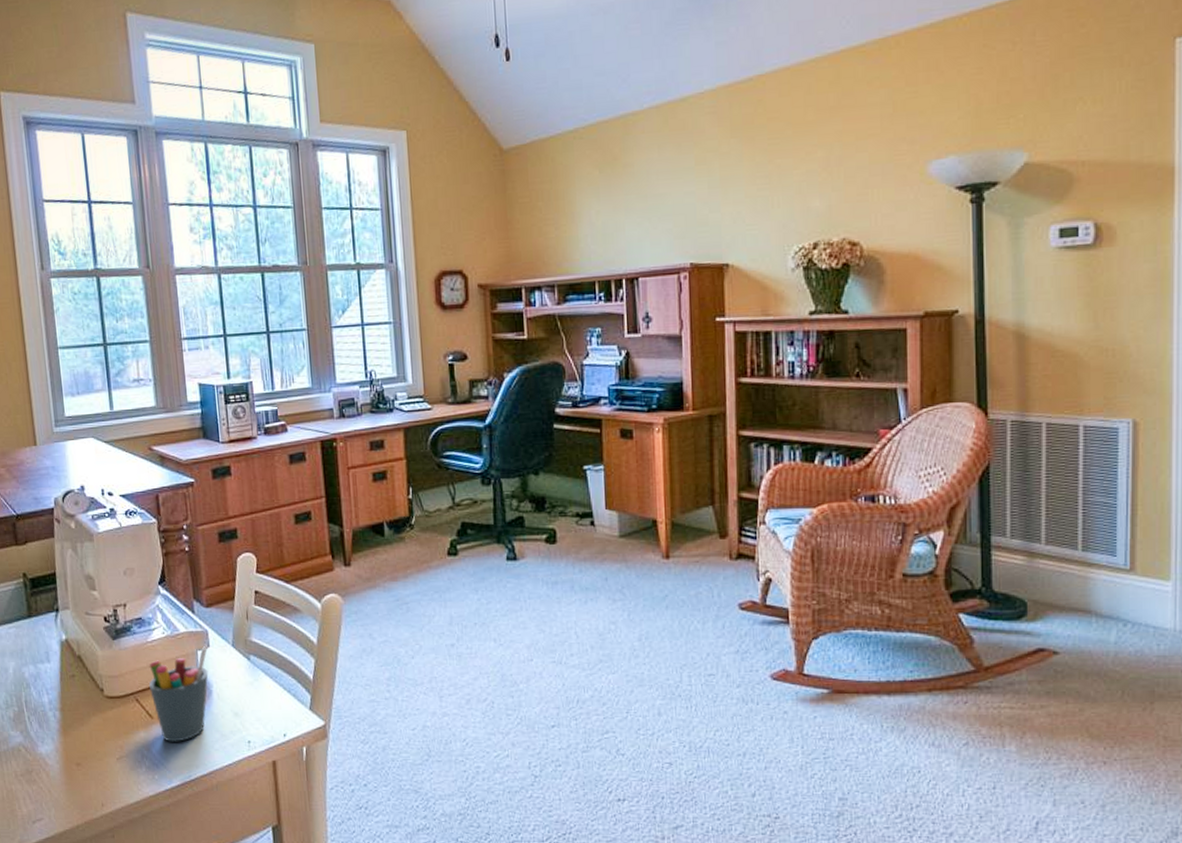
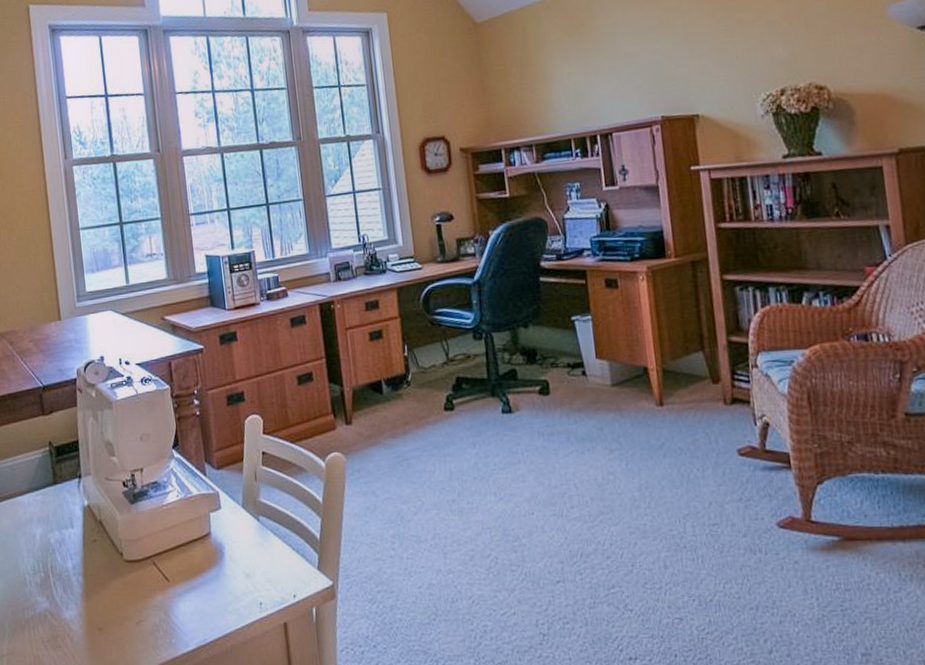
pen holder: present [148,645,209,742] -> none [164,507,221,605]

